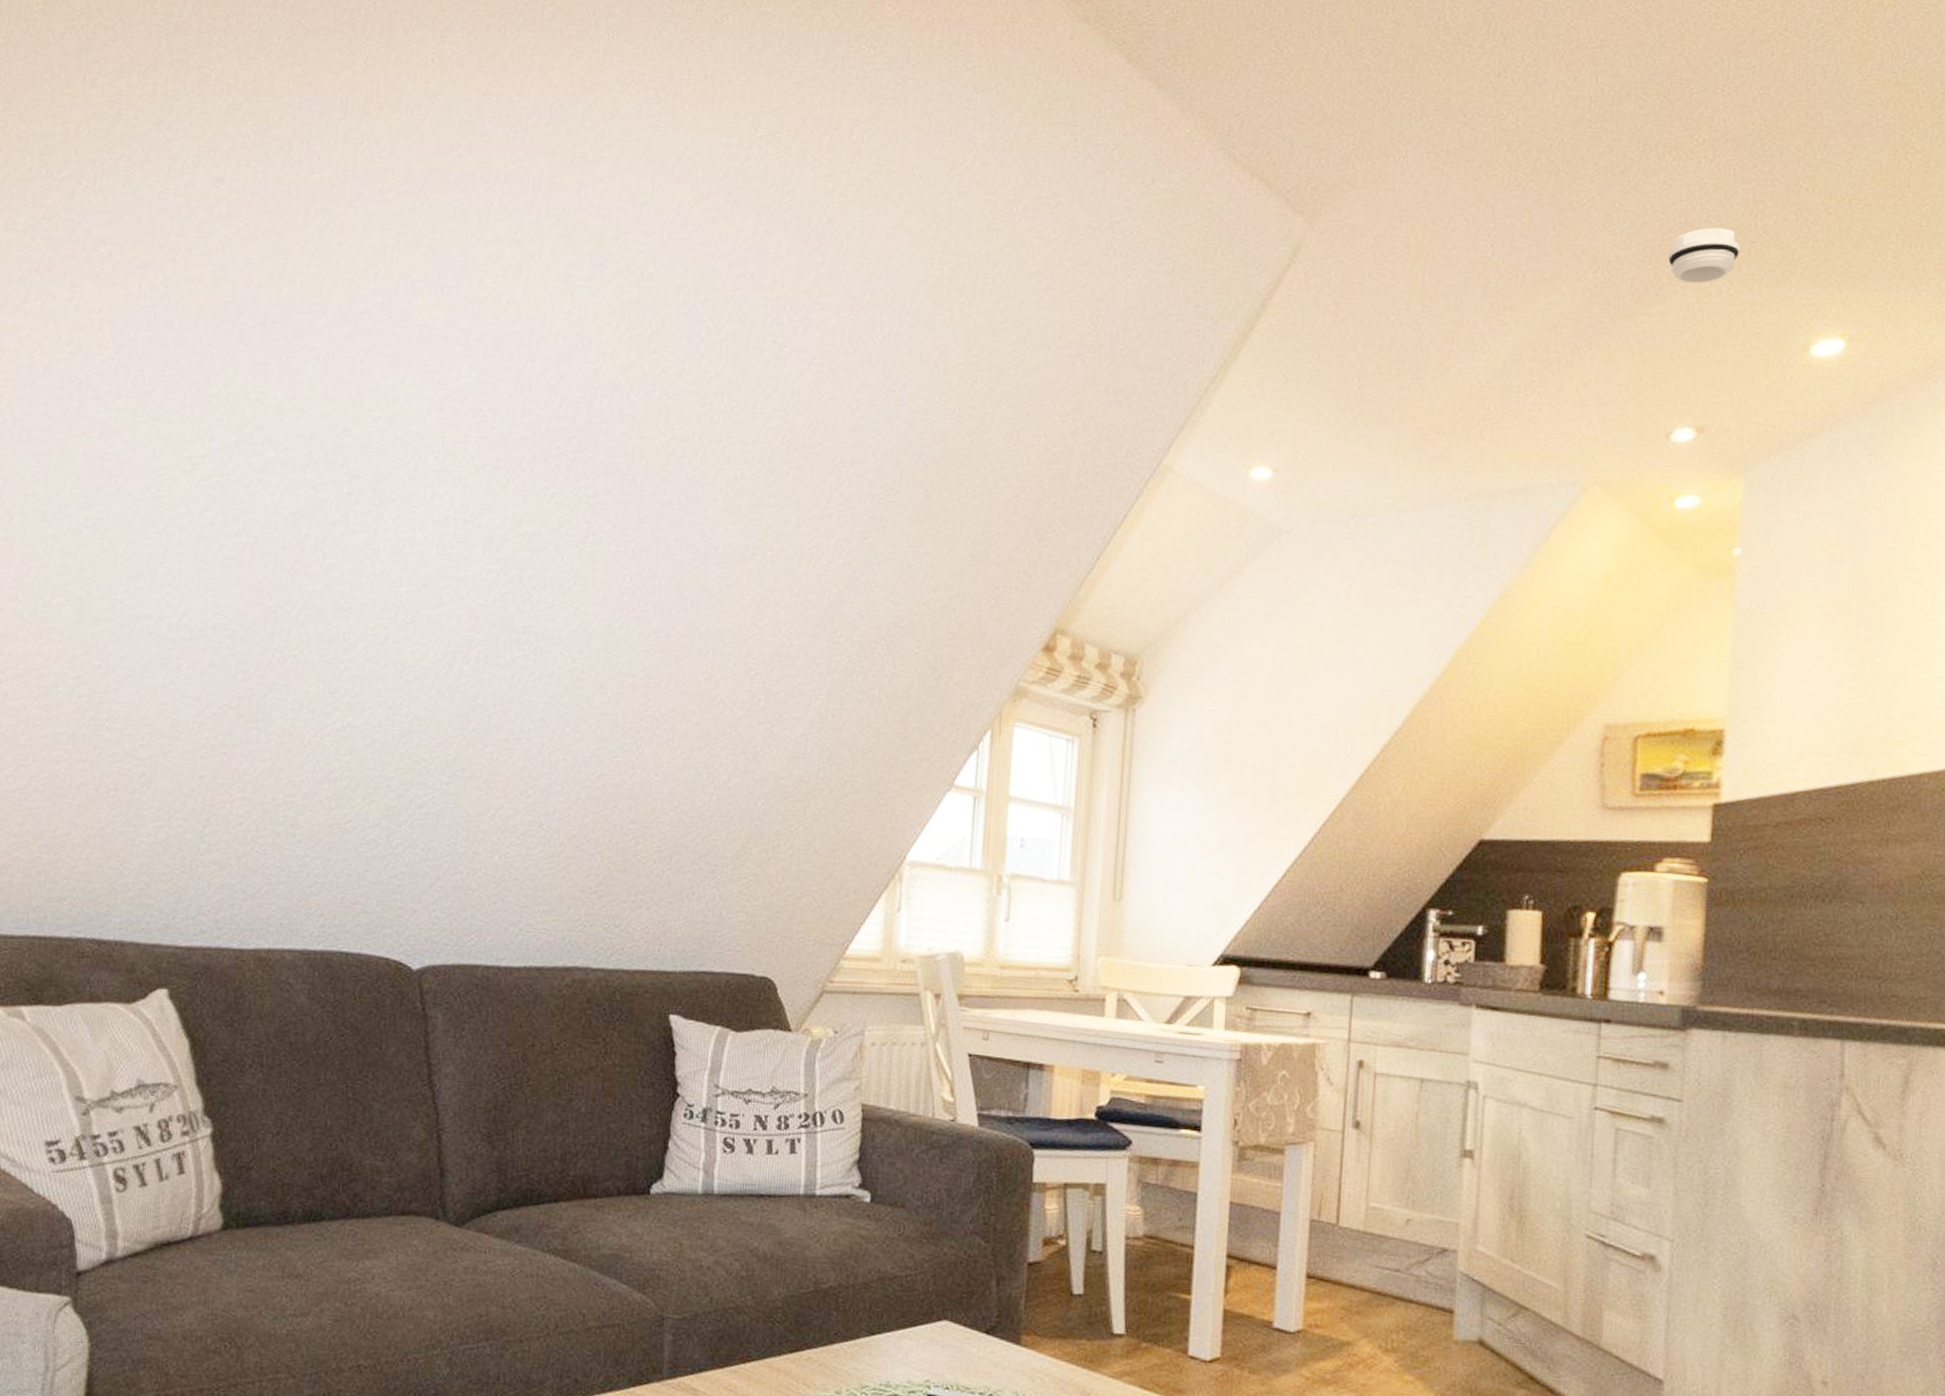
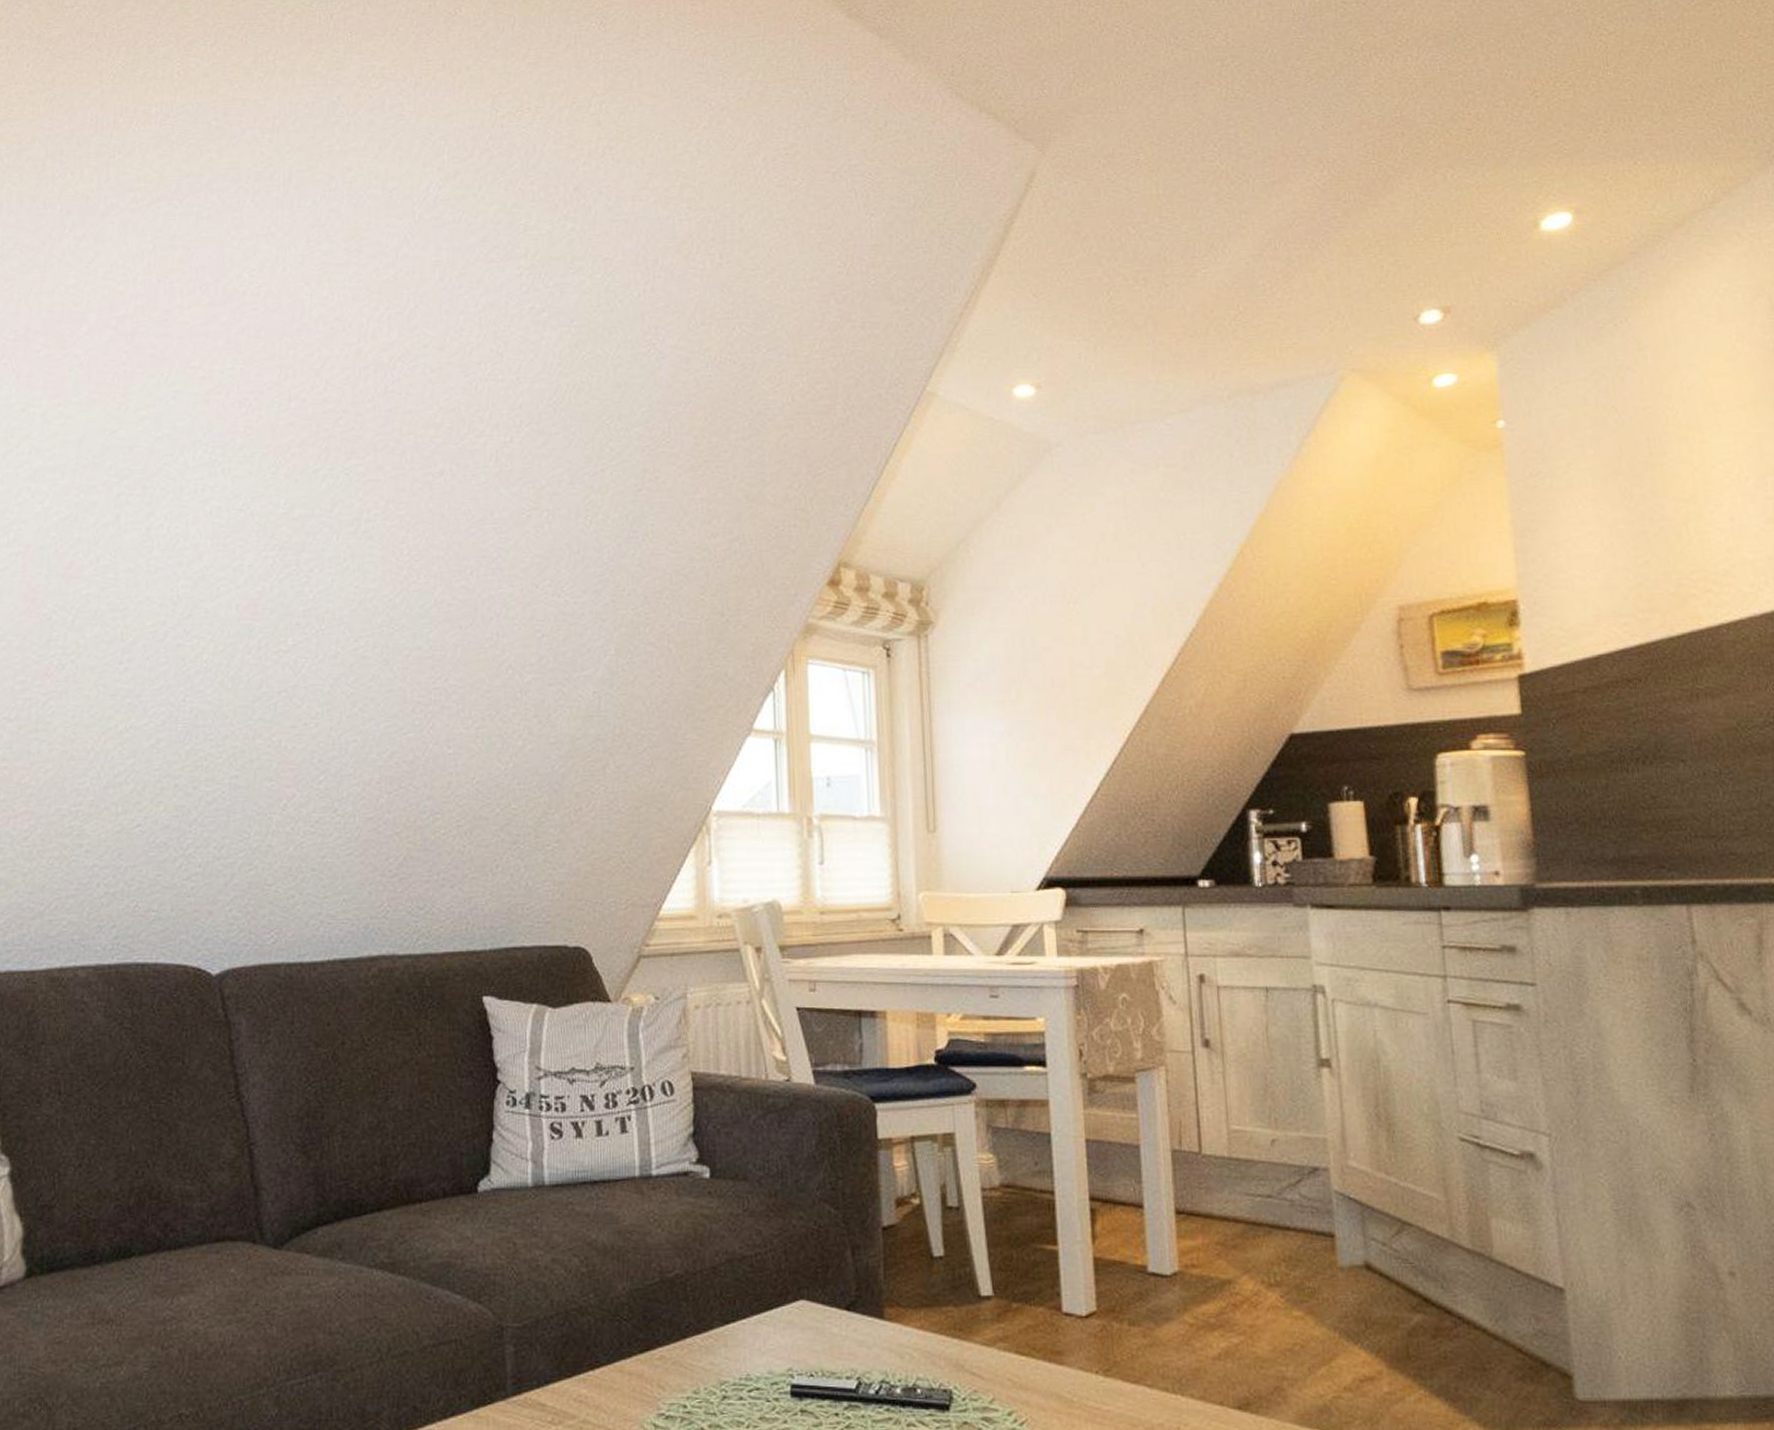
smoke detector: present [1668,227,1740,284] -> none [1389,119,1458,174]

